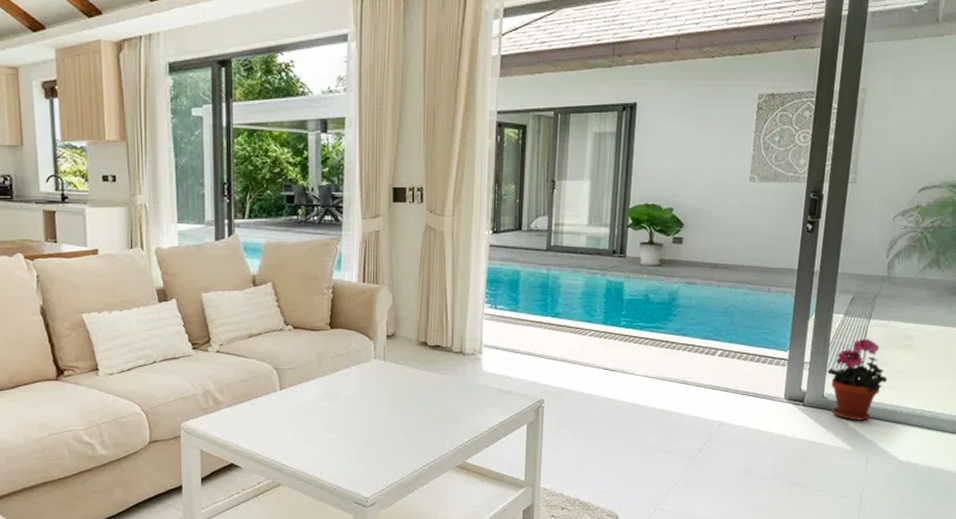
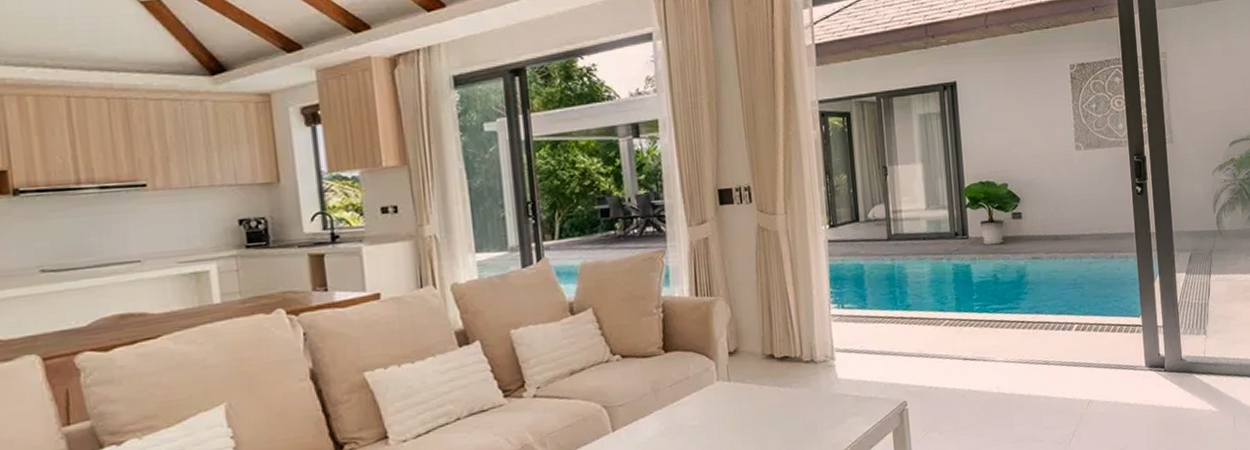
potted plant: present [827,338,888,421] -> none [1181,294,1238,381]

